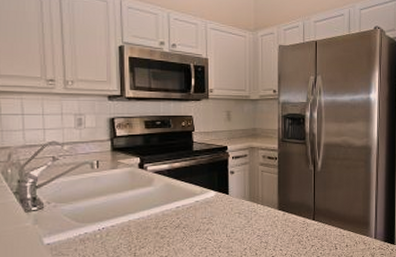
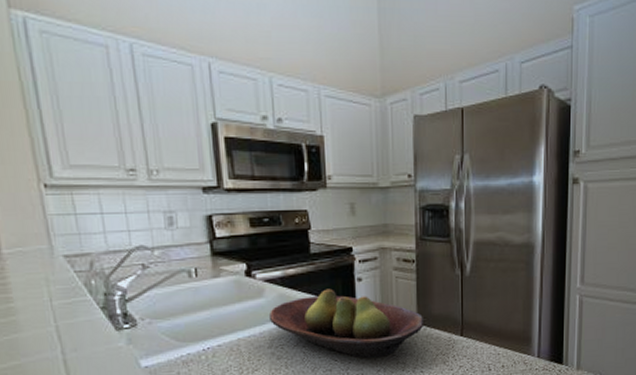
fruit bowl: none [156,179,284,238] -> present [268,288,425,358]

